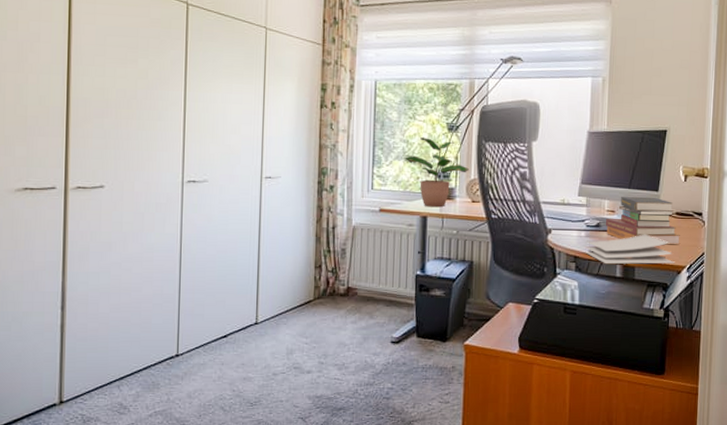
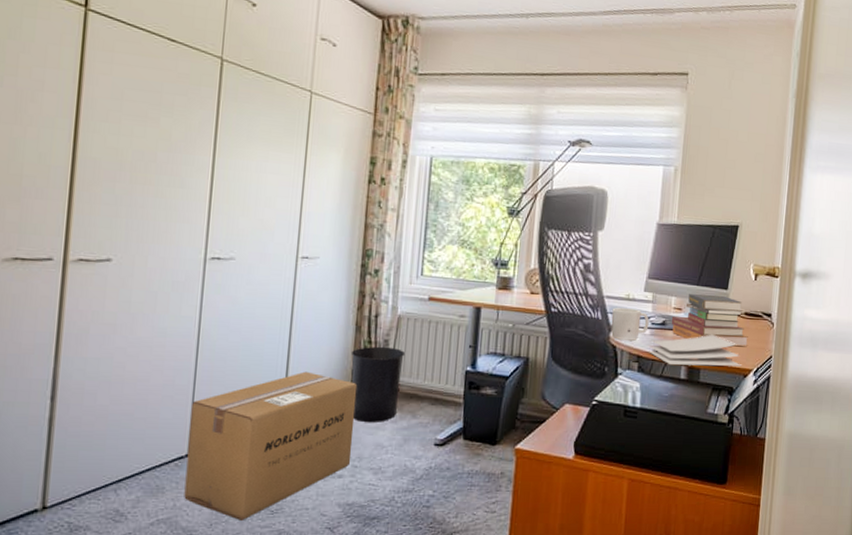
box: none [176,279,320,412] -> present [184,371,358,520]
waste bin: none [312,255,361,323] -> present [350,346,406,422]
potted plant: present [405,137,469,207] -> none [459,221,529,298]
mug: none [548,212,584,242] -> present [611,308,649,341]

